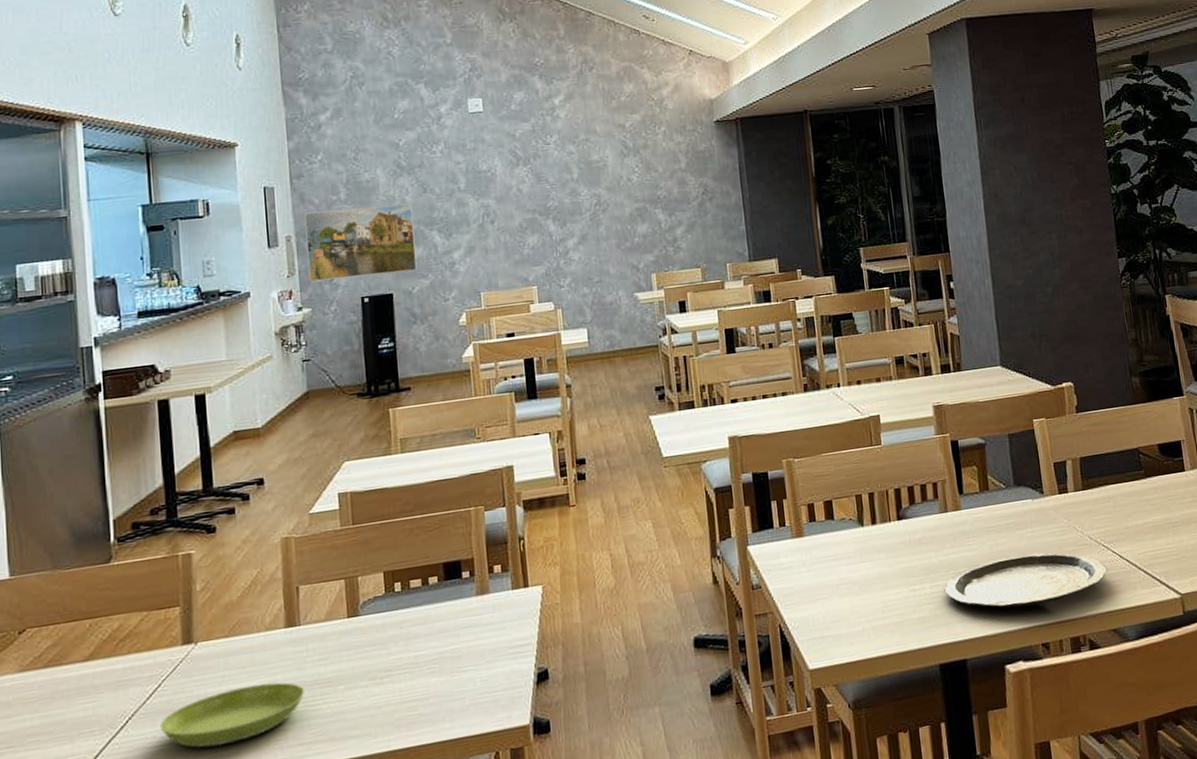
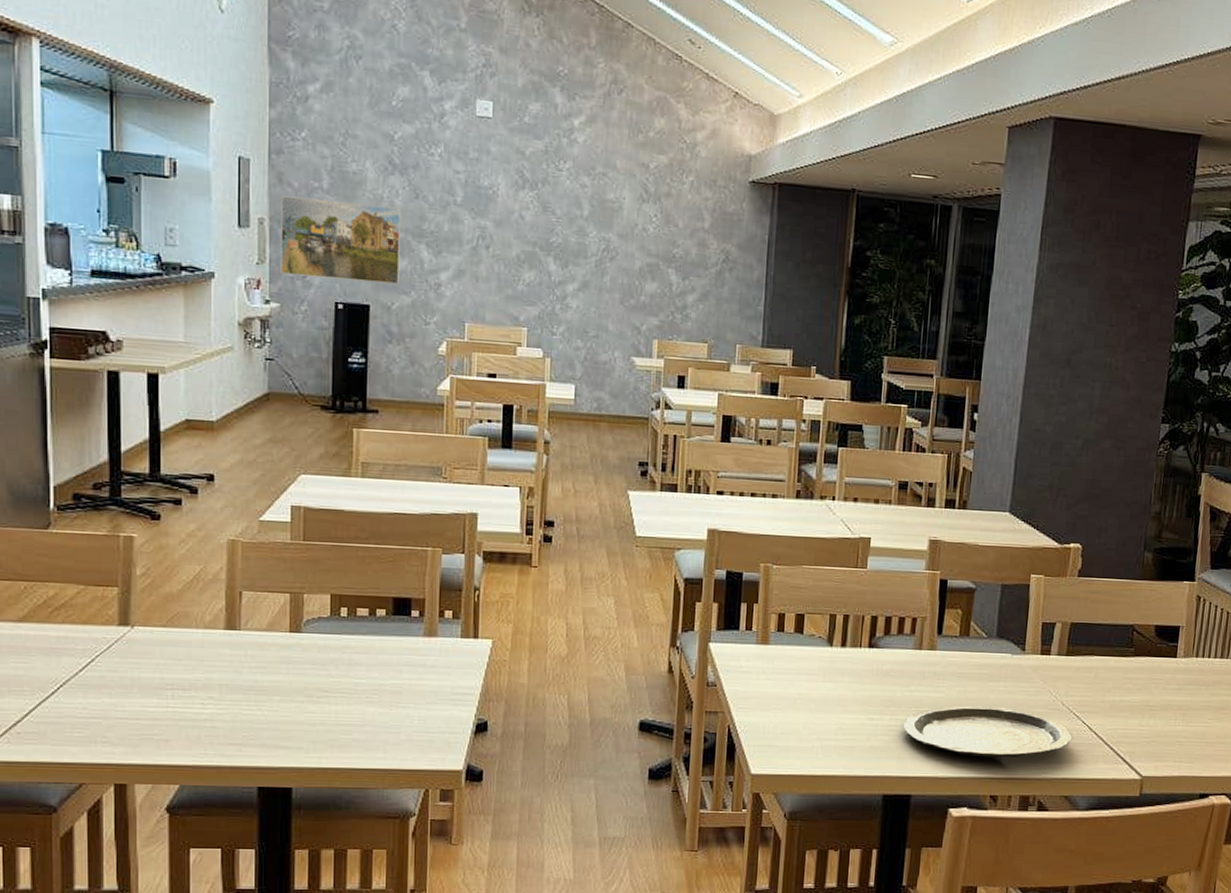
saucer: present [159,682,304,748] -> none [91,678,239,729]

